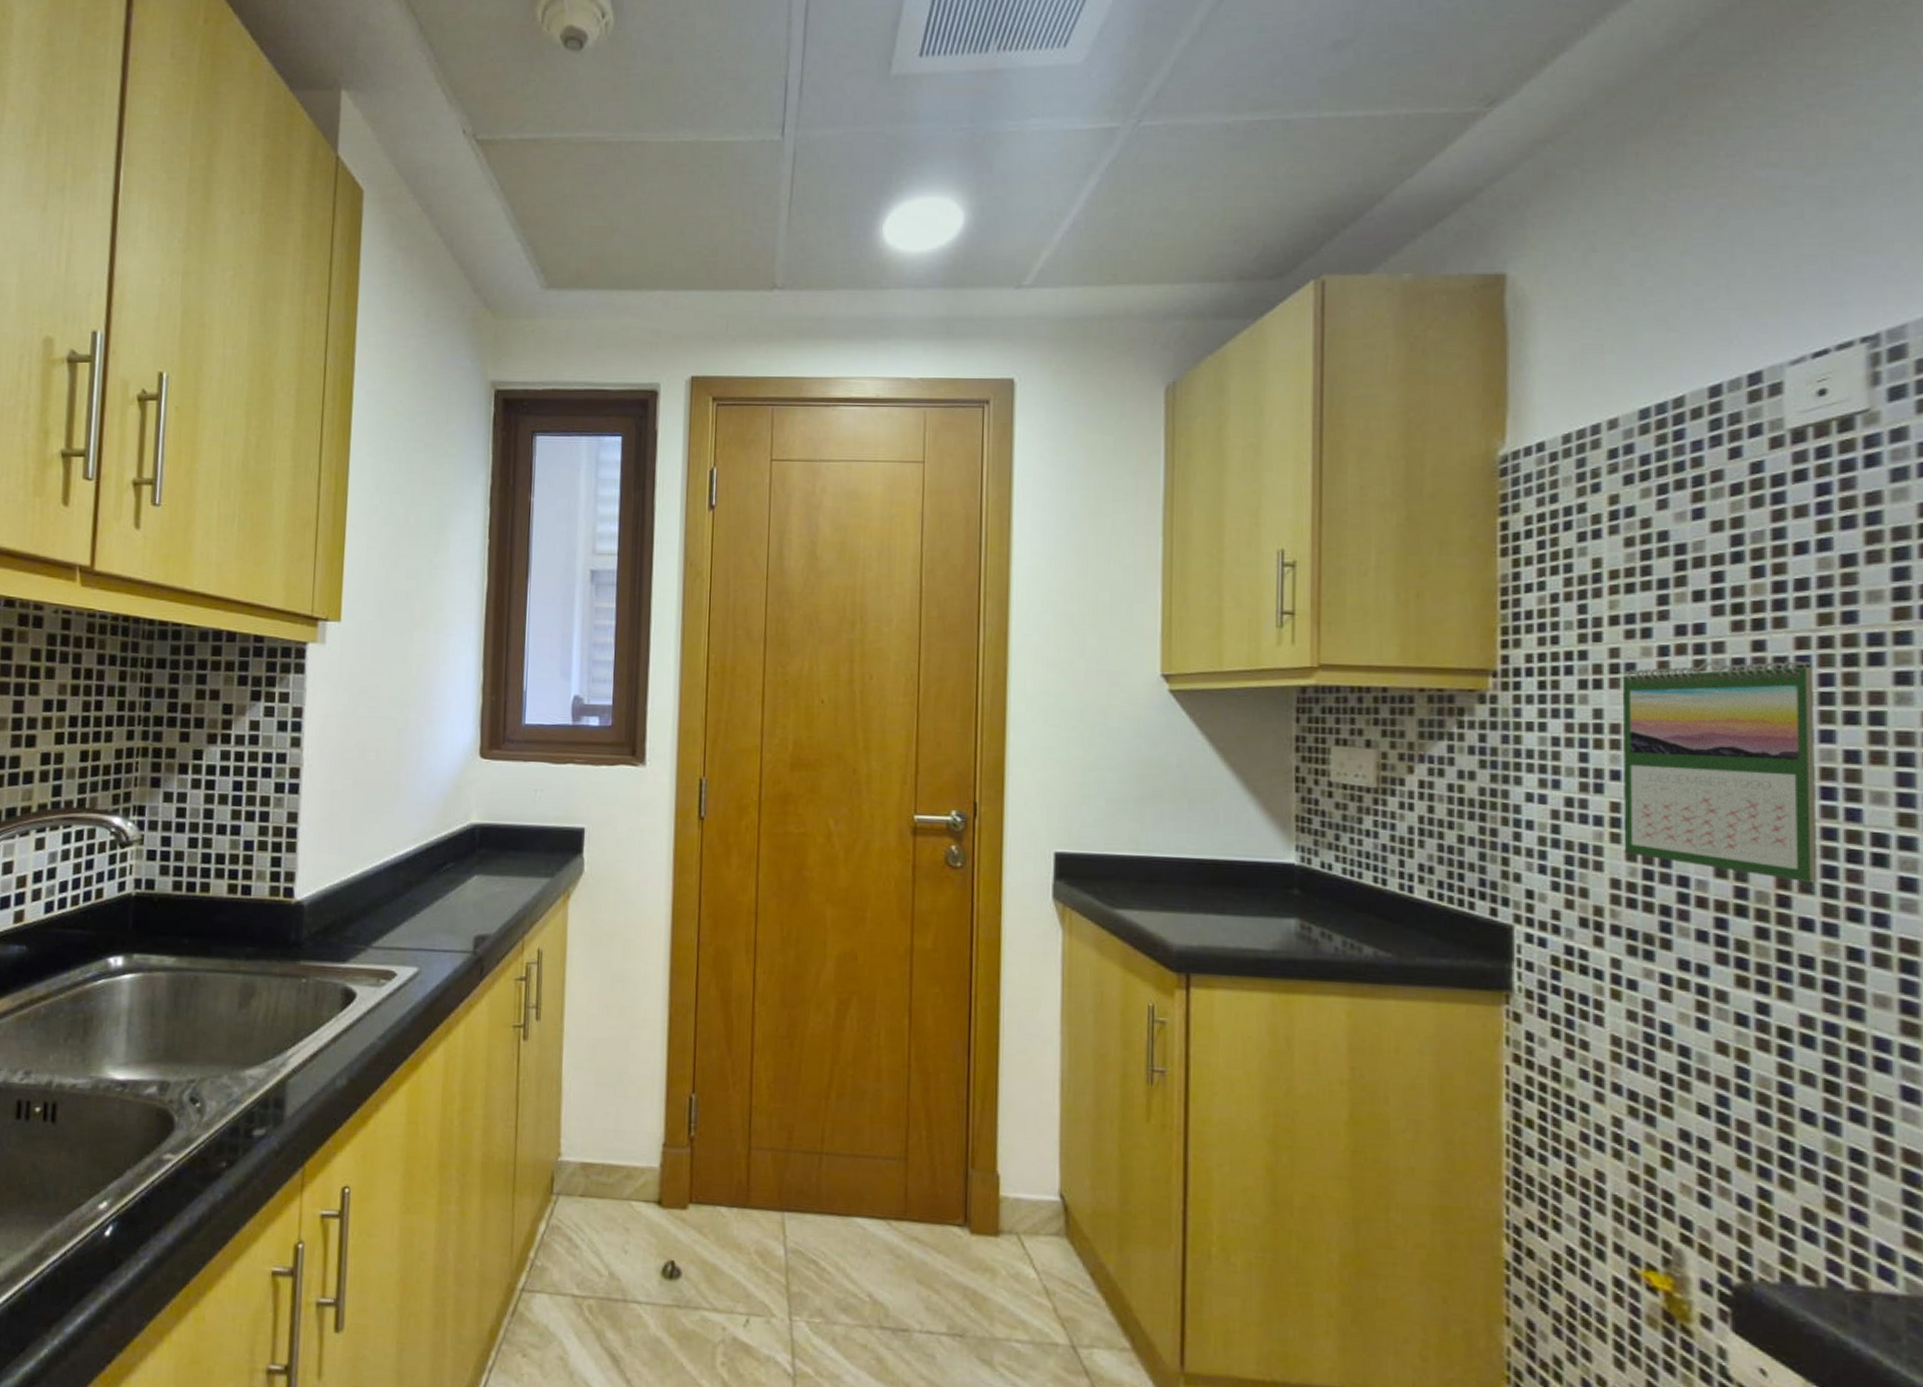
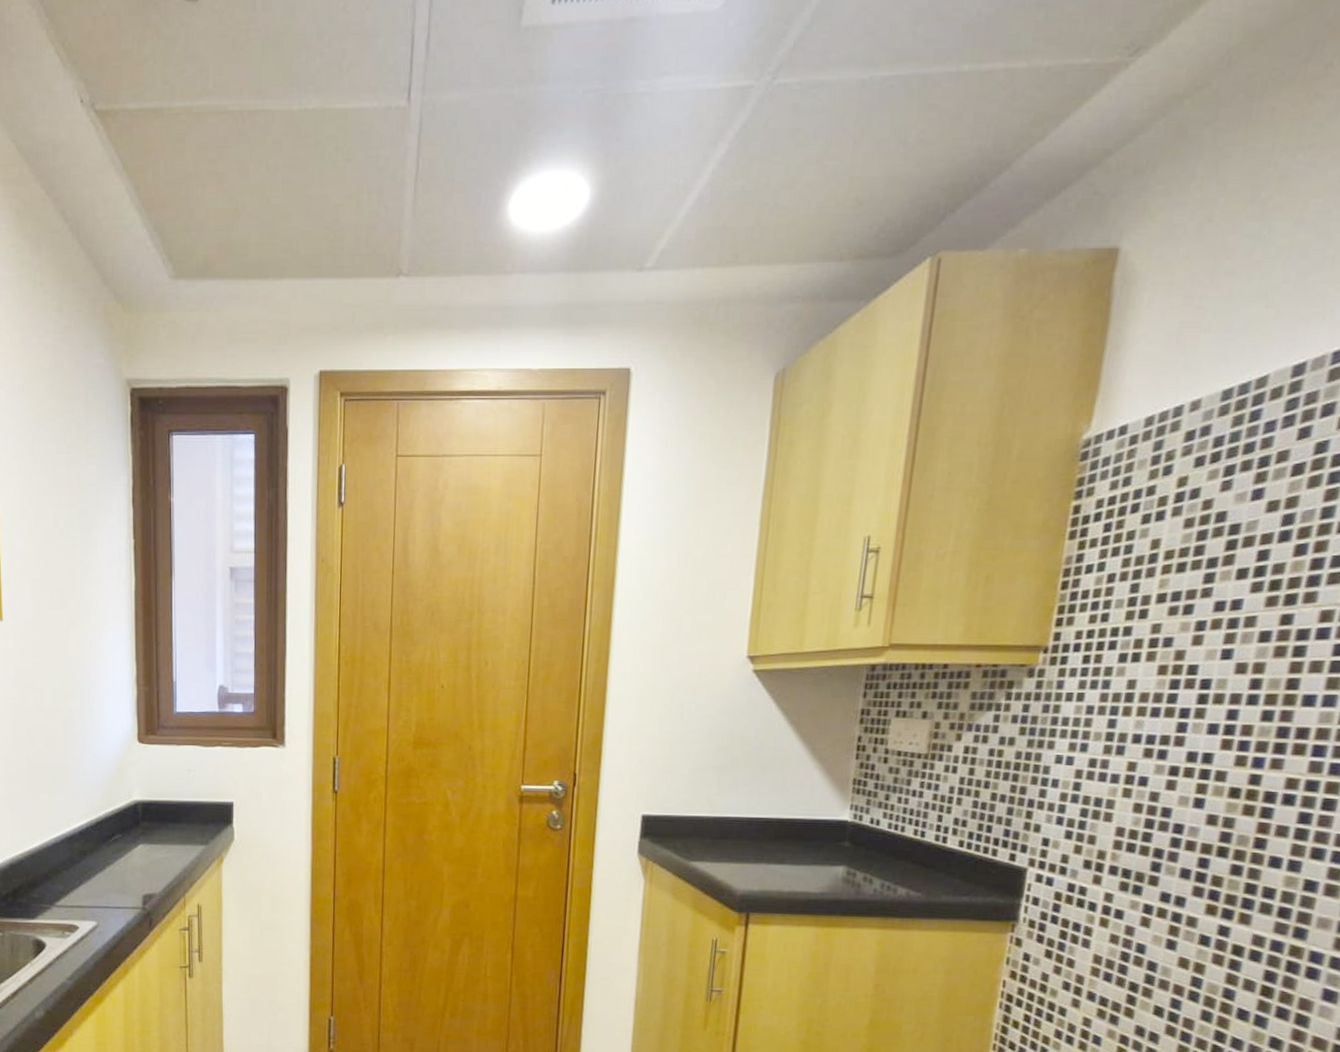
calendar: present [1622,661,1818,884] -> none [1132,633,1331,828]

